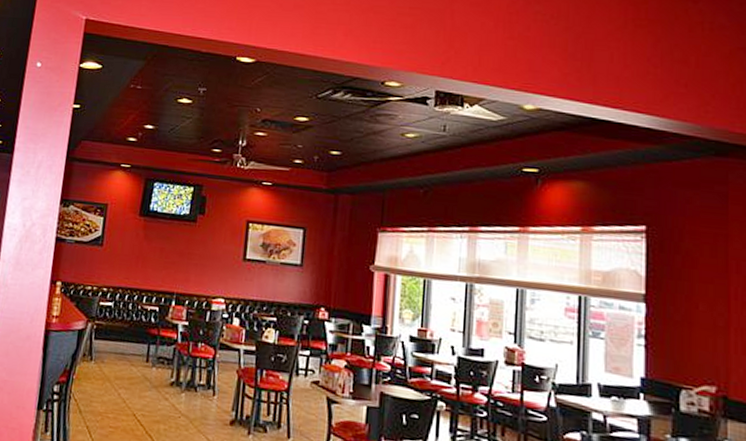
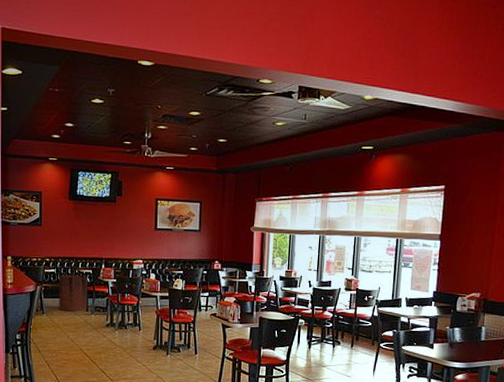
trash can: none [111,310,153,362] -> present [59,274,88,312]

